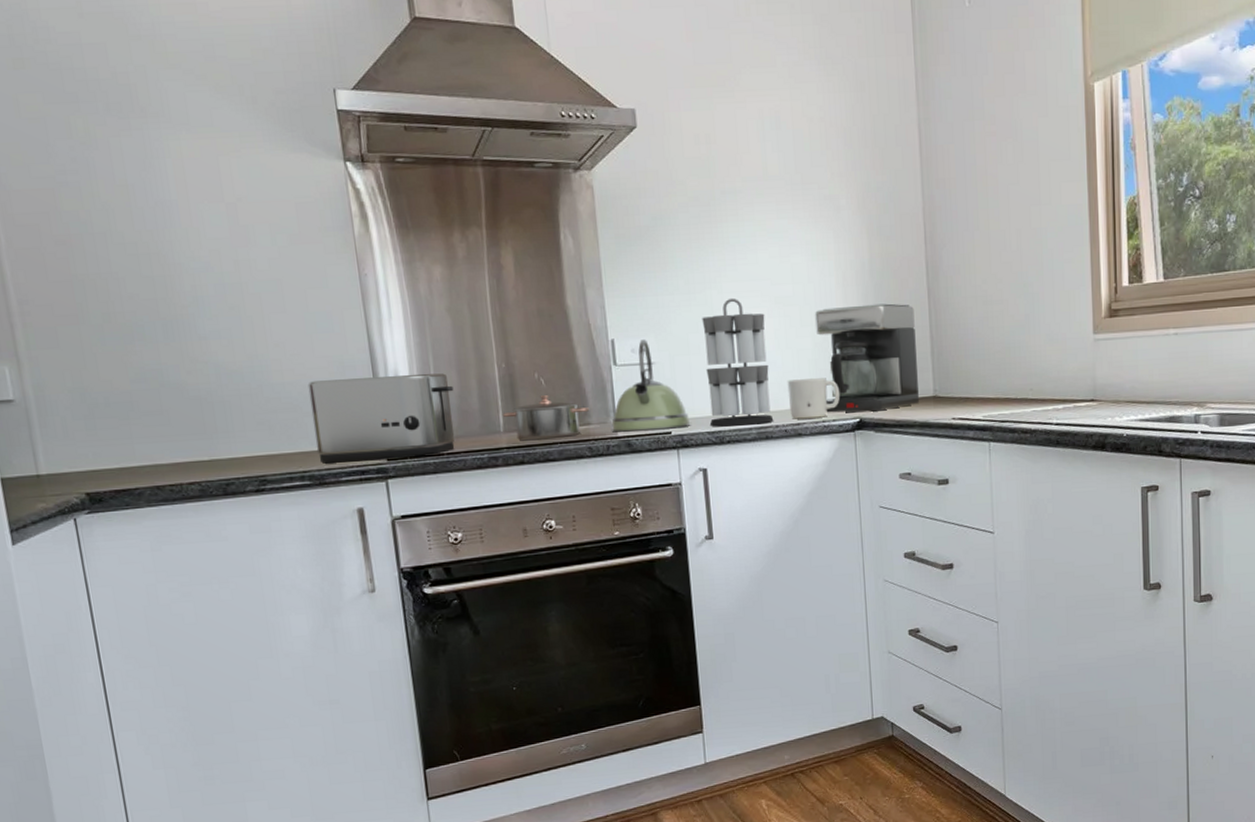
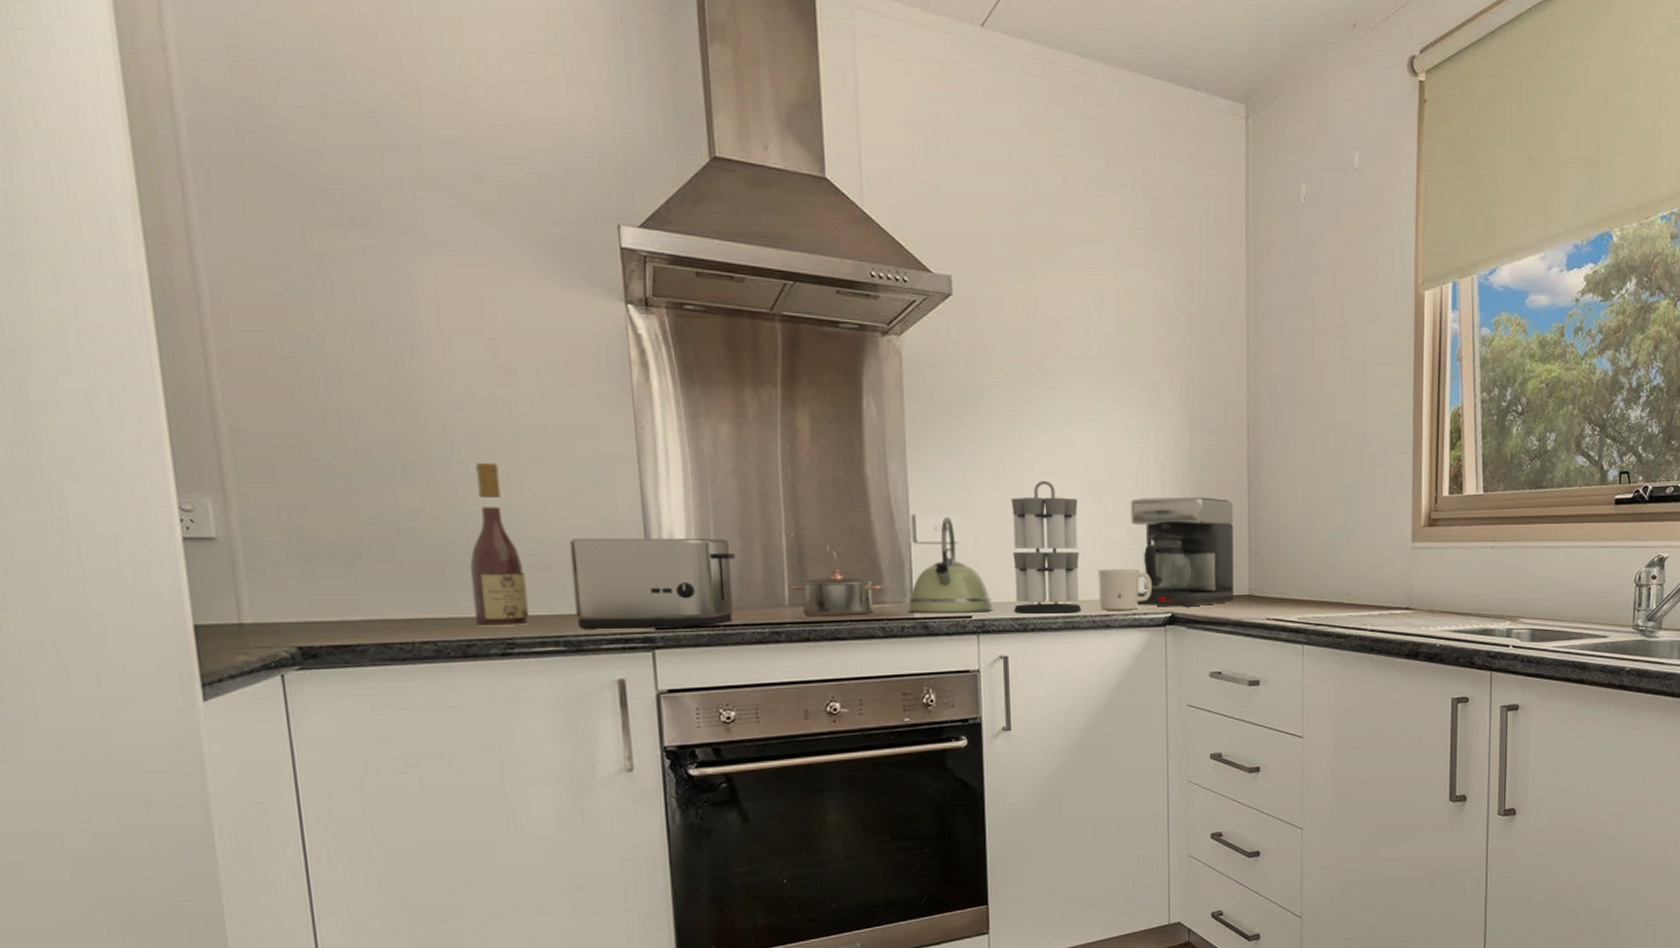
wine bottle: none [224,317,278,466] -> present [470,463,529,625]

